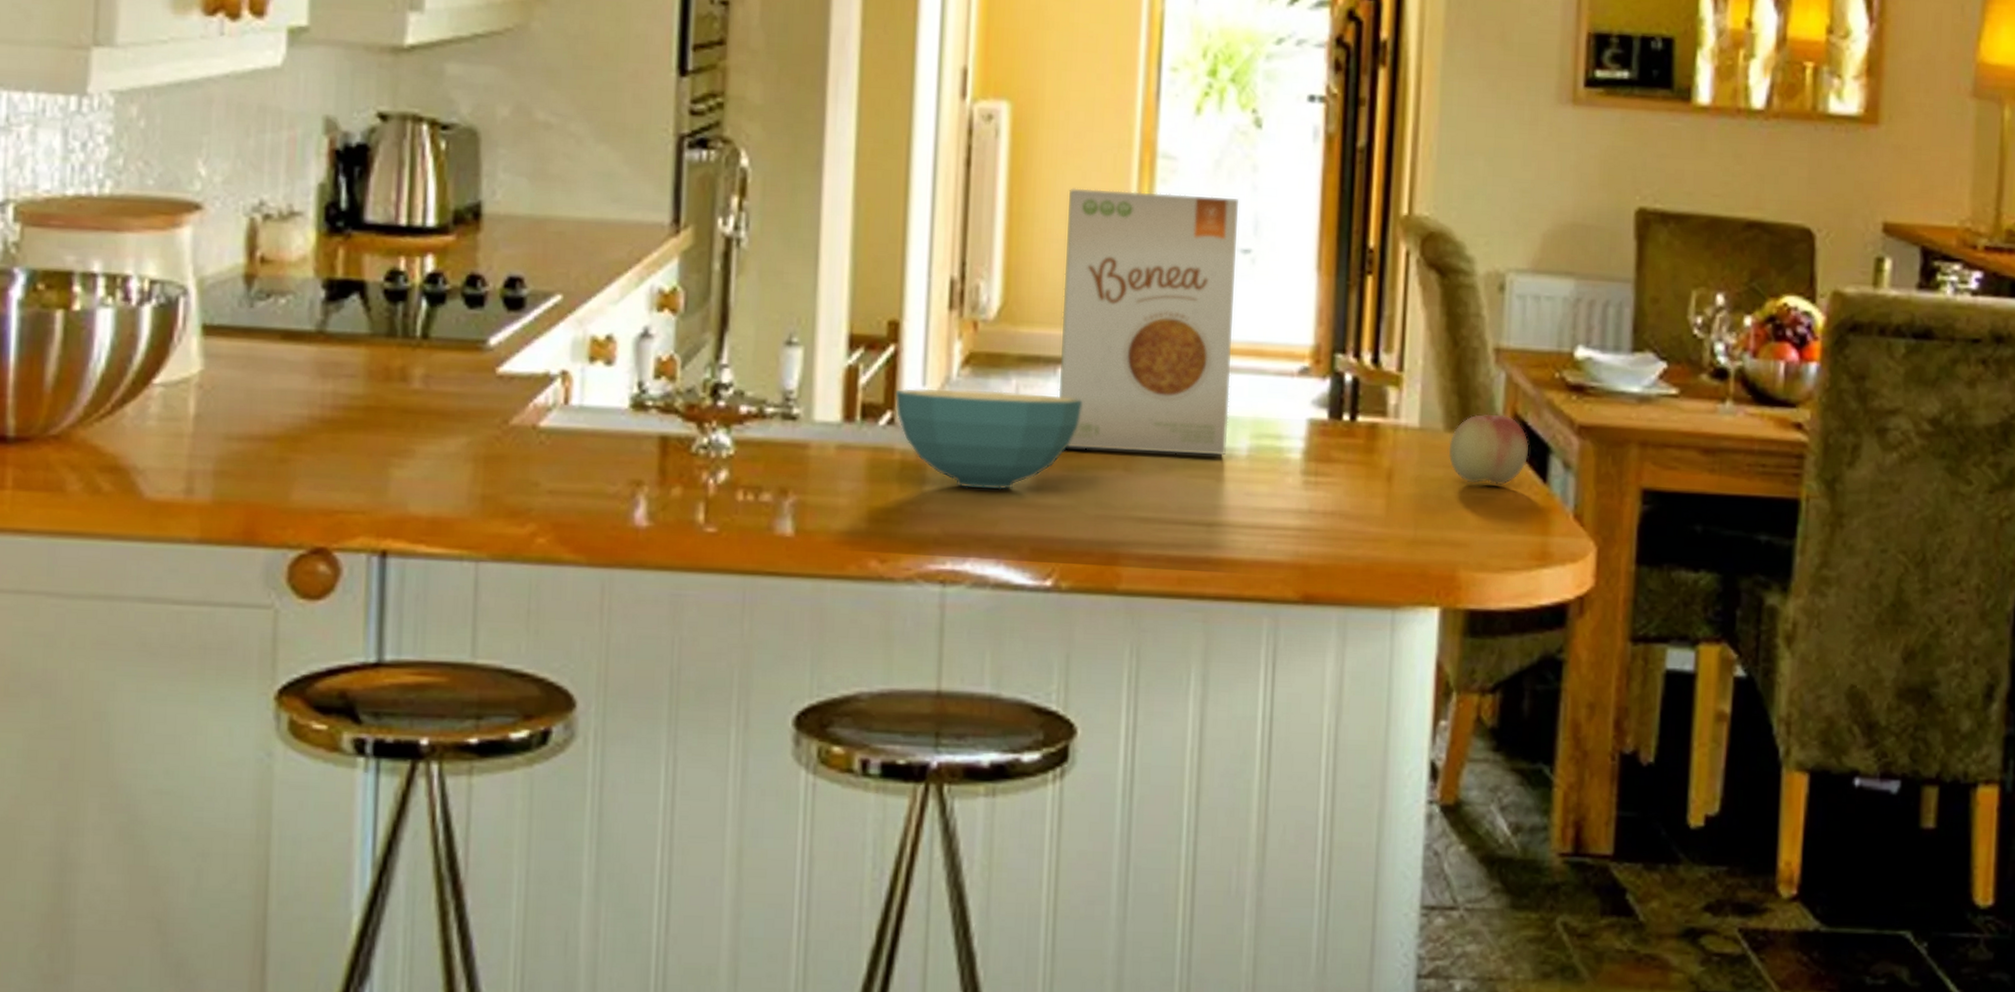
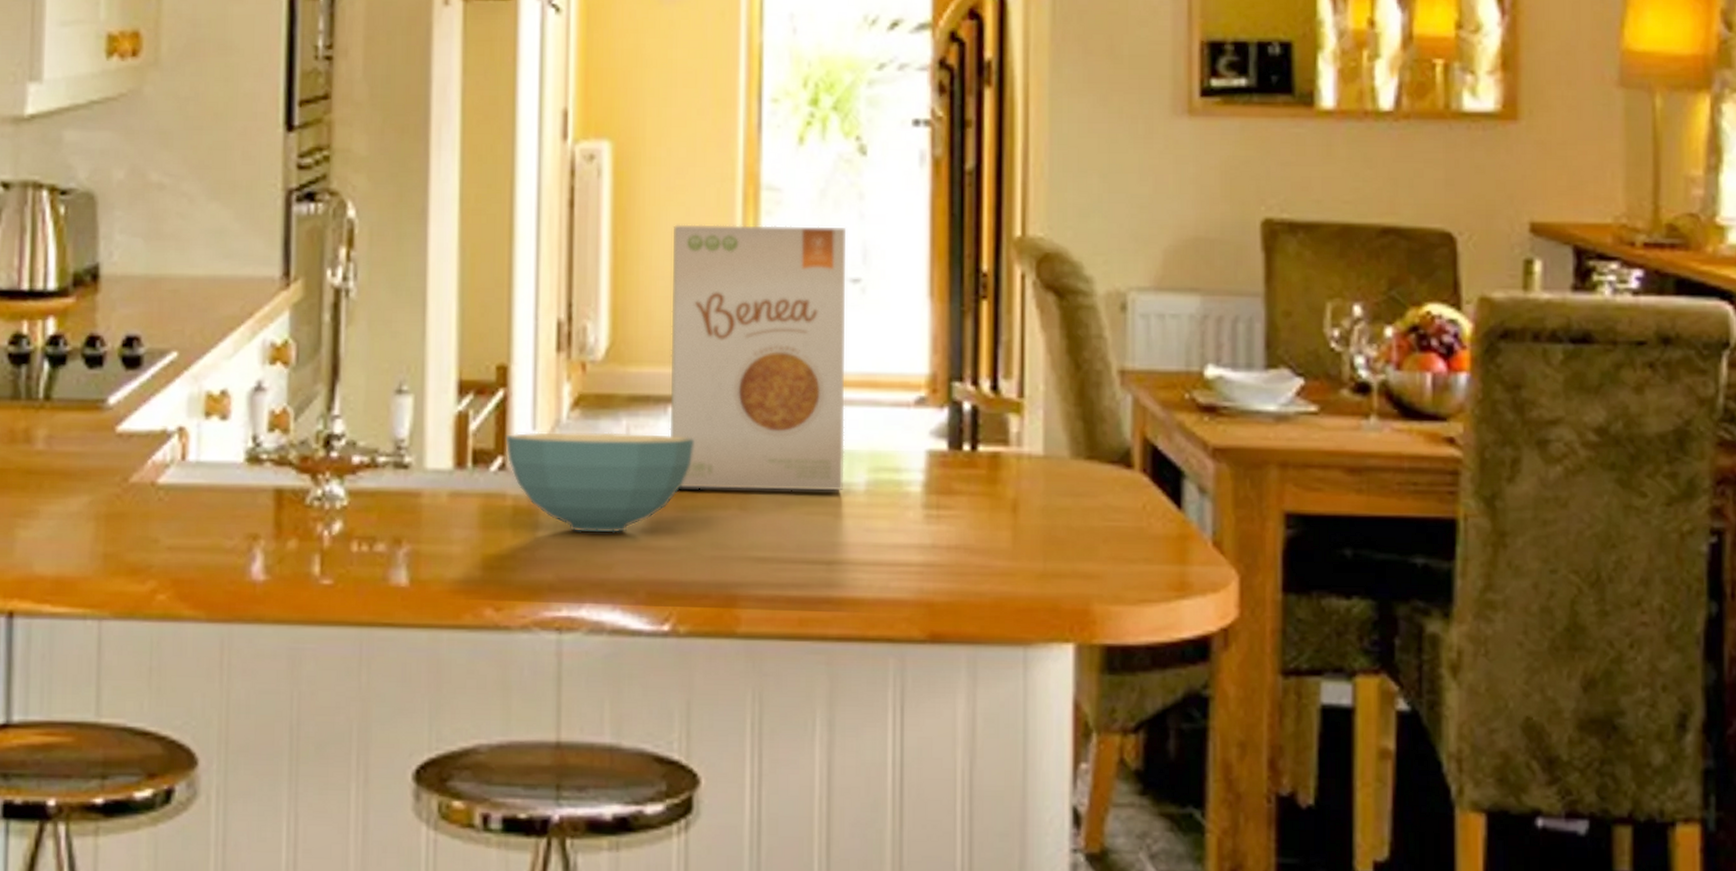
fruit: present [1448,414,1530,486] -> none [1076,439,1161,514]

